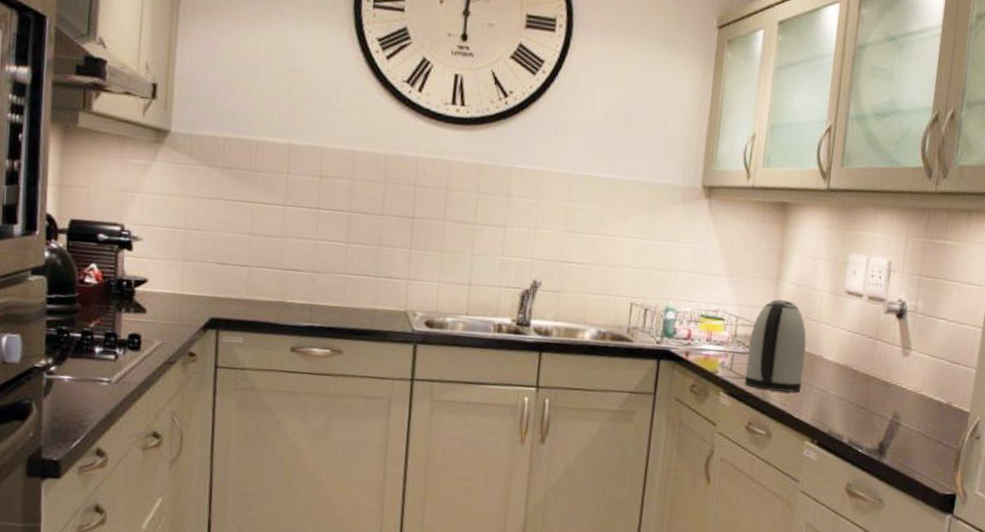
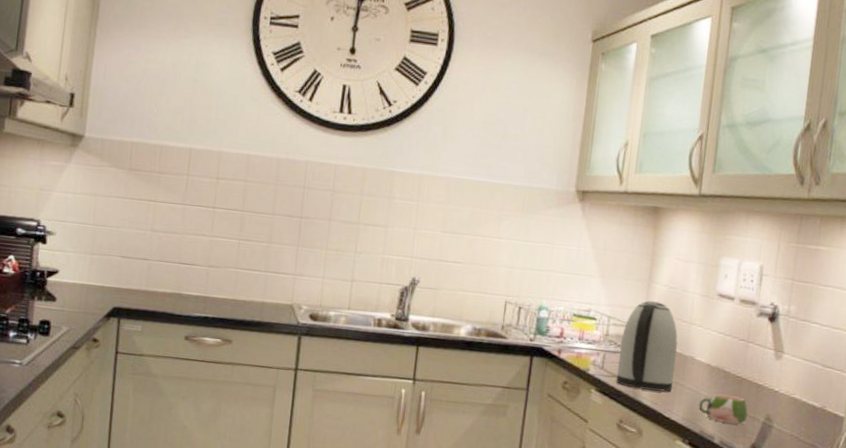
mug: none [827,392,876,423] -> present [698,394,748,424]

